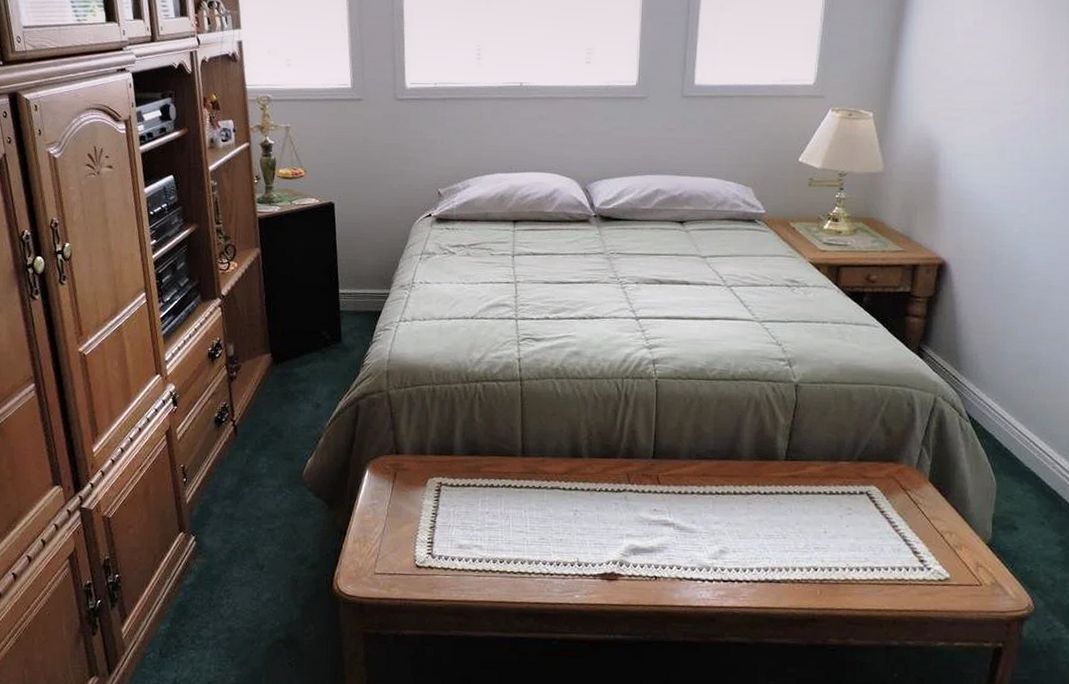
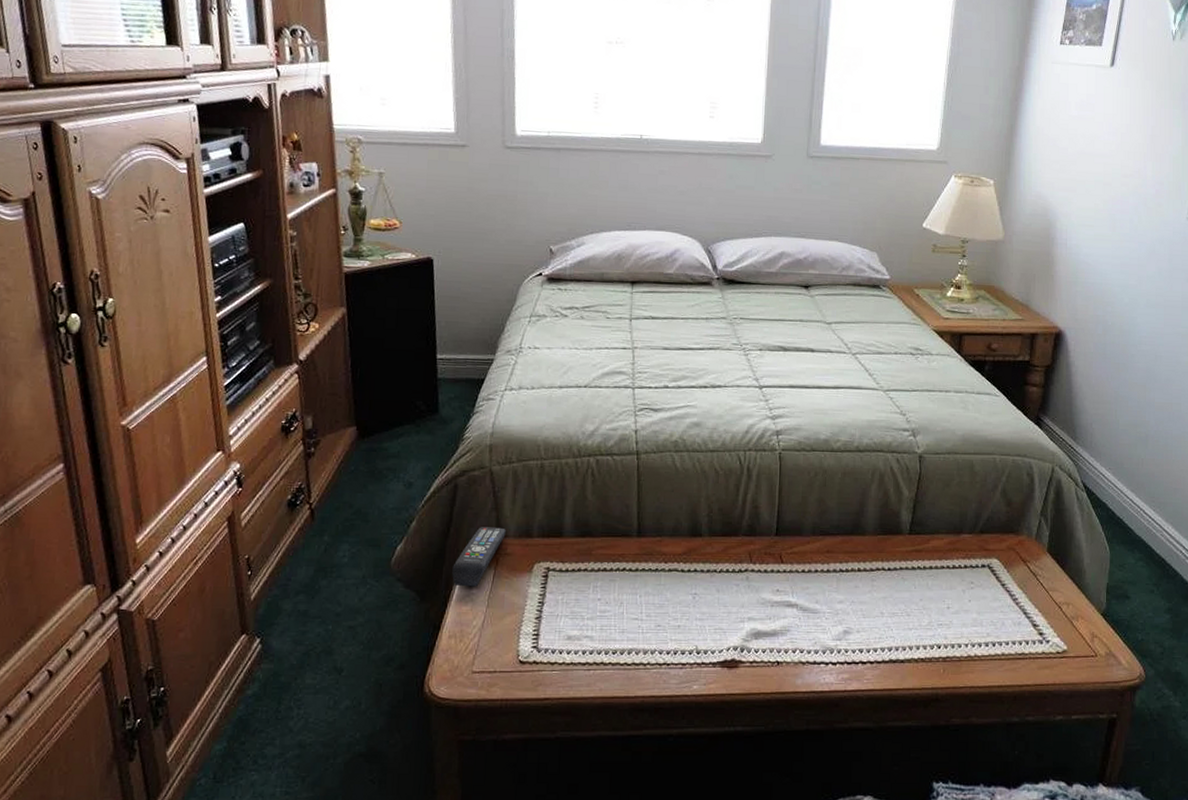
remote control: none [356,444,402,498] -> present [452,527,506,587]

